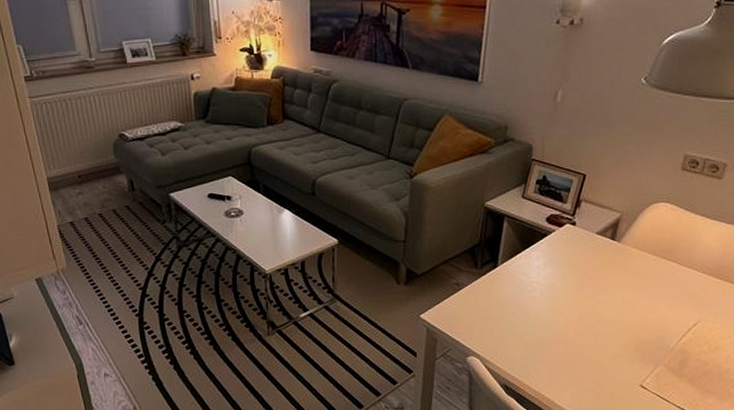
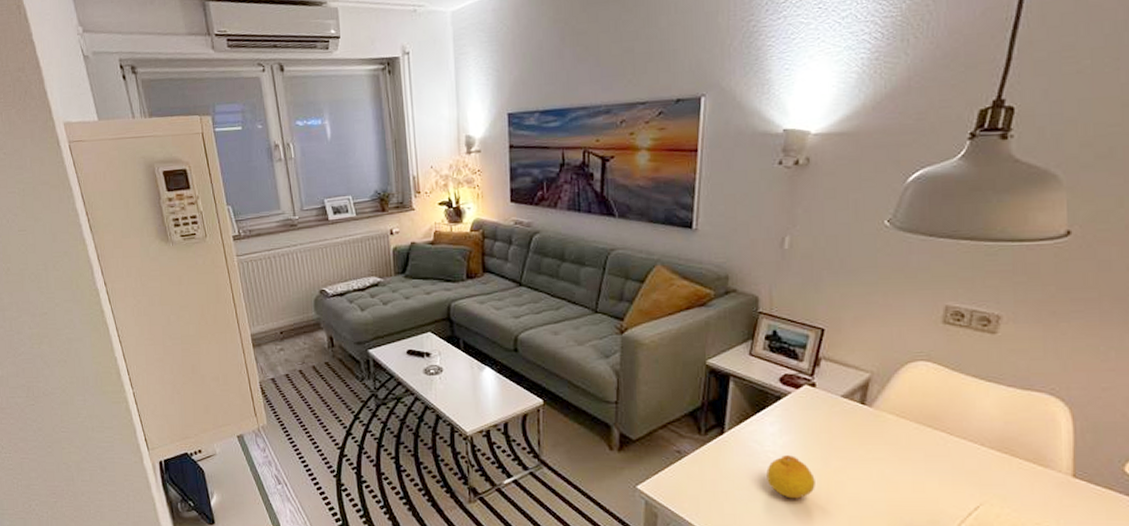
fruit: none [531,285,570,322] -> present [766,455,815,499]

